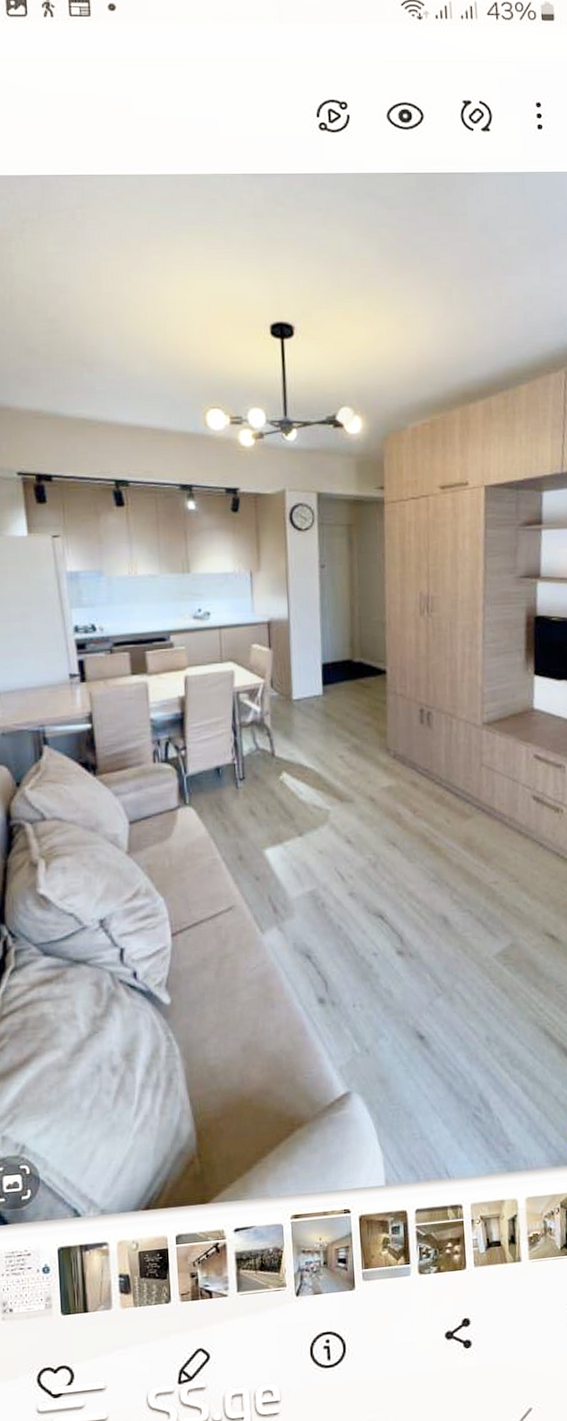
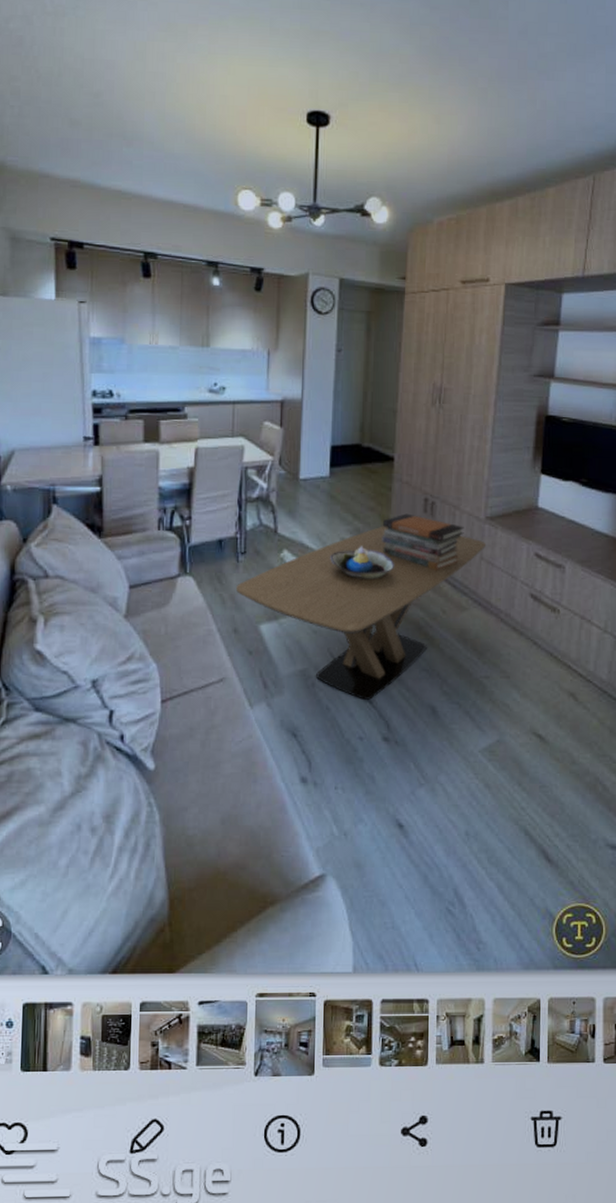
coffee table: none [237,740,486,916] -> present [235,526,487,700]
decorative bowl: none [330,762,395,795] -> present [330,546,394,579]
book stack: none [380,726,462,780] -> present [382,513,464,570]

